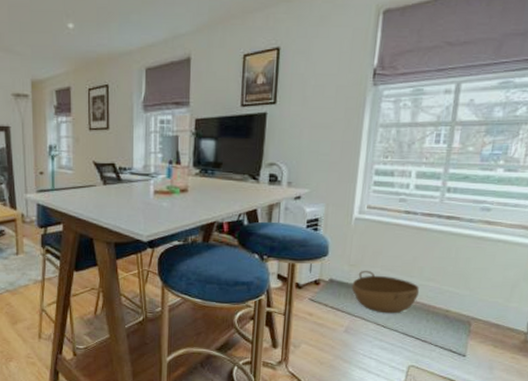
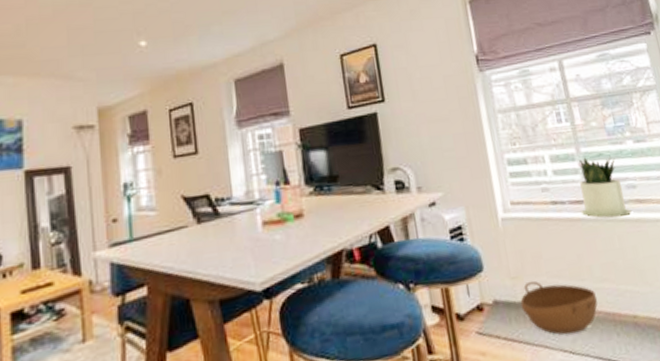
planter: none [430,178,480,234] -> present [579,156,632,219]

